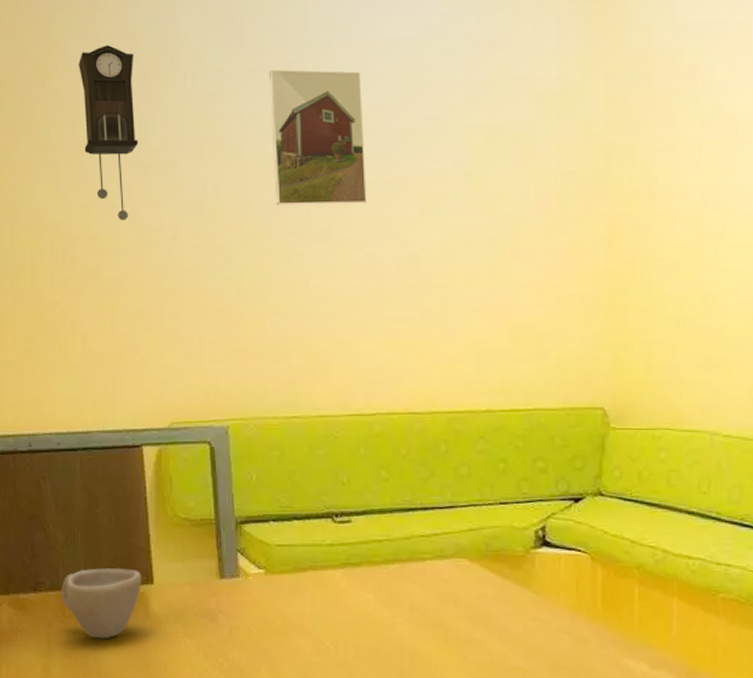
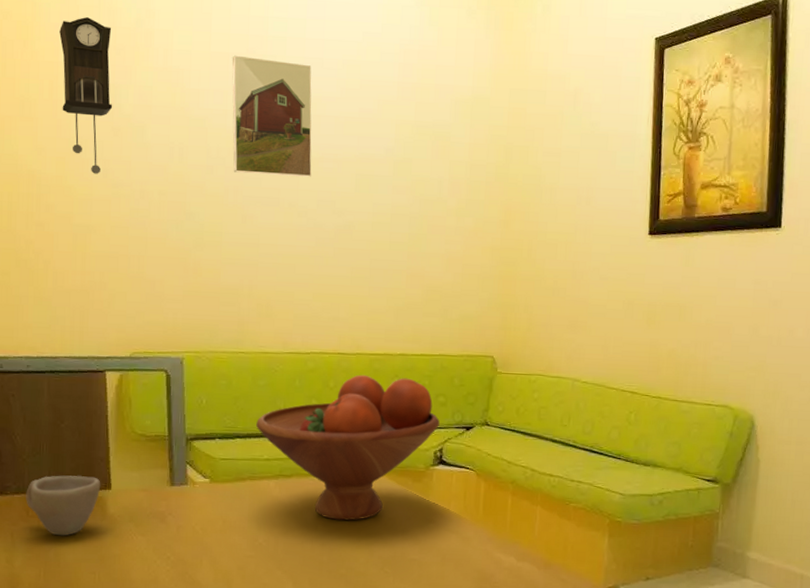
fruit bowl: none [316,438,540,619] -> present [256,374,440,521]

